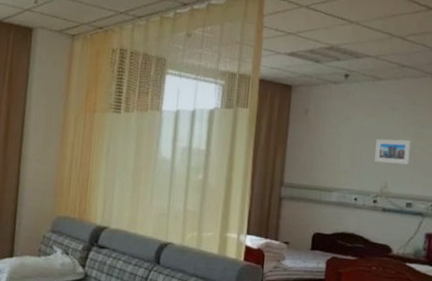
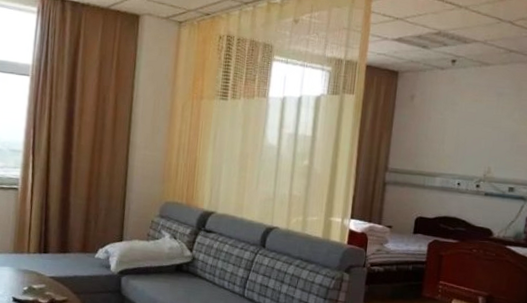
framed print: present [375,138,412,165] -> none [479,124,516,150]

